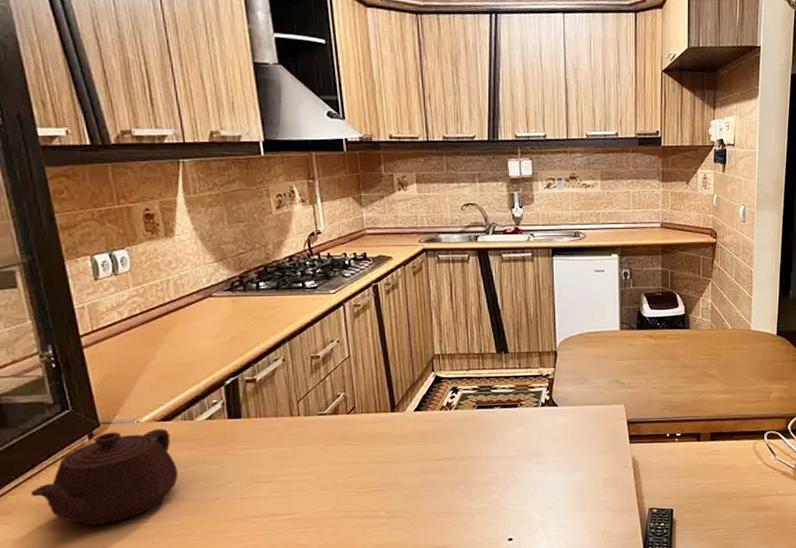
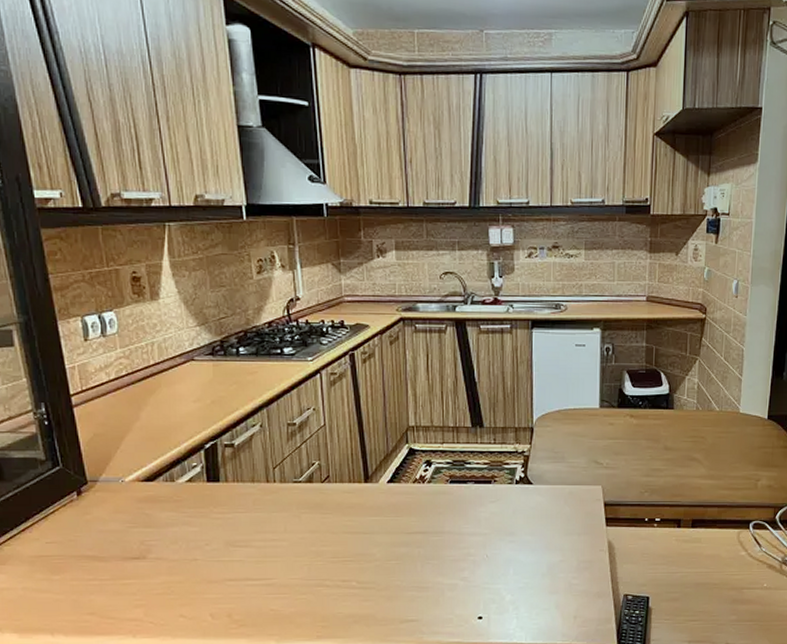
teapot: present [30,428,178,526] -> none [23,489,159,579]

